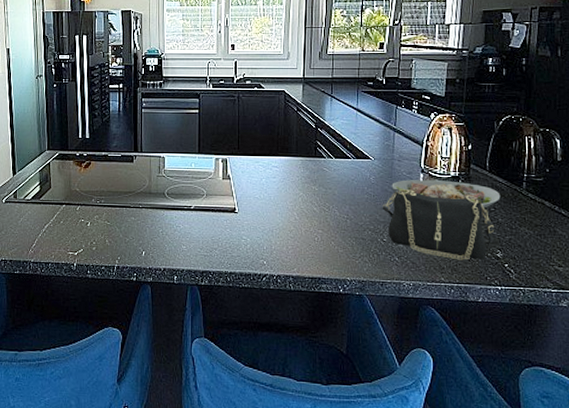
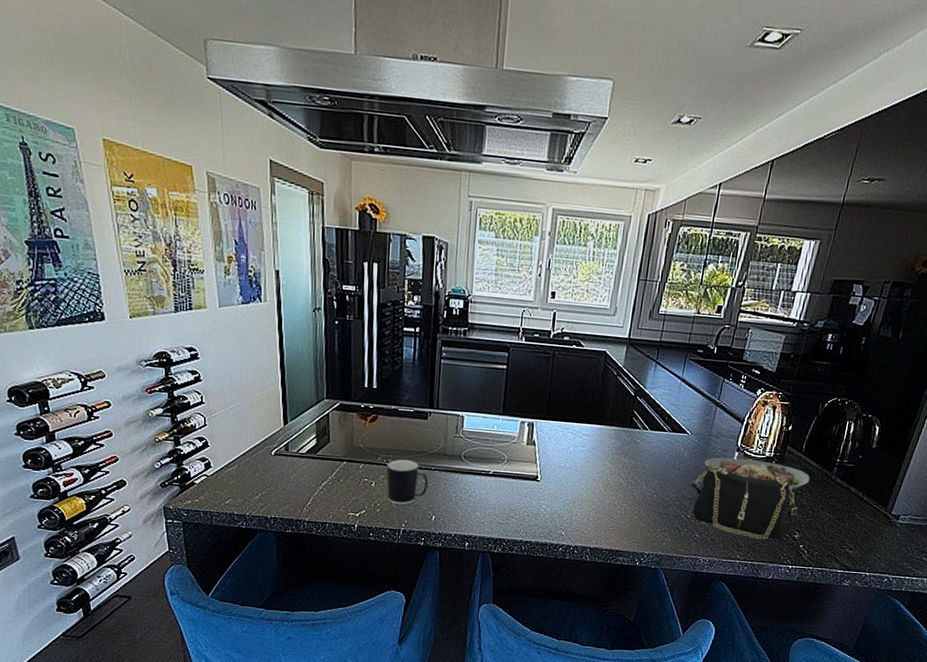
mug: none [99,199,138,242] -> present [386,459,429,505]

